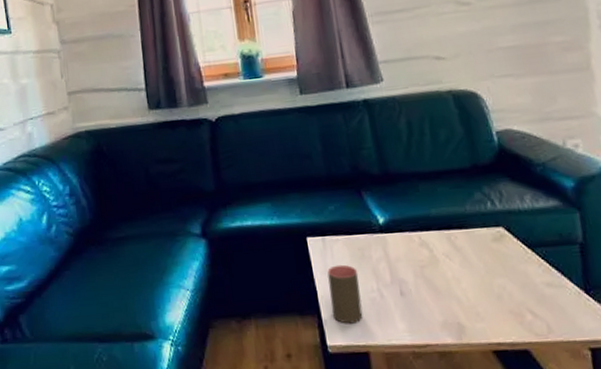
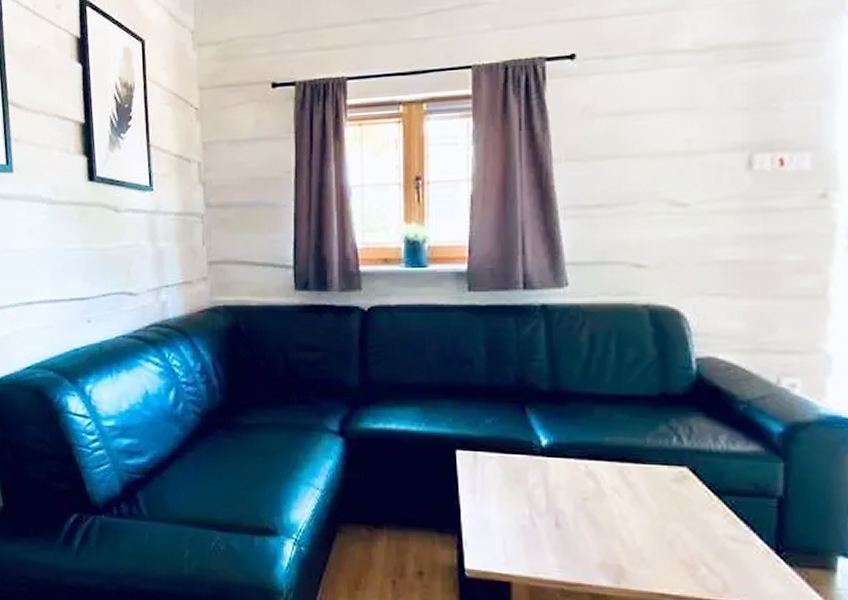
cup: present [327,264,363,324] -> none [474,484,510,550]

